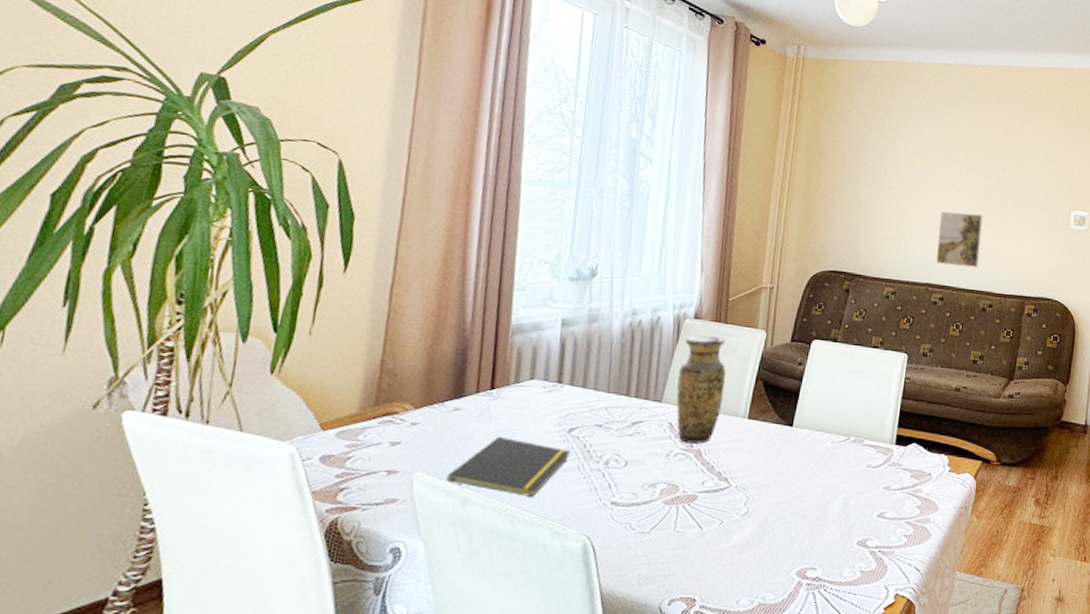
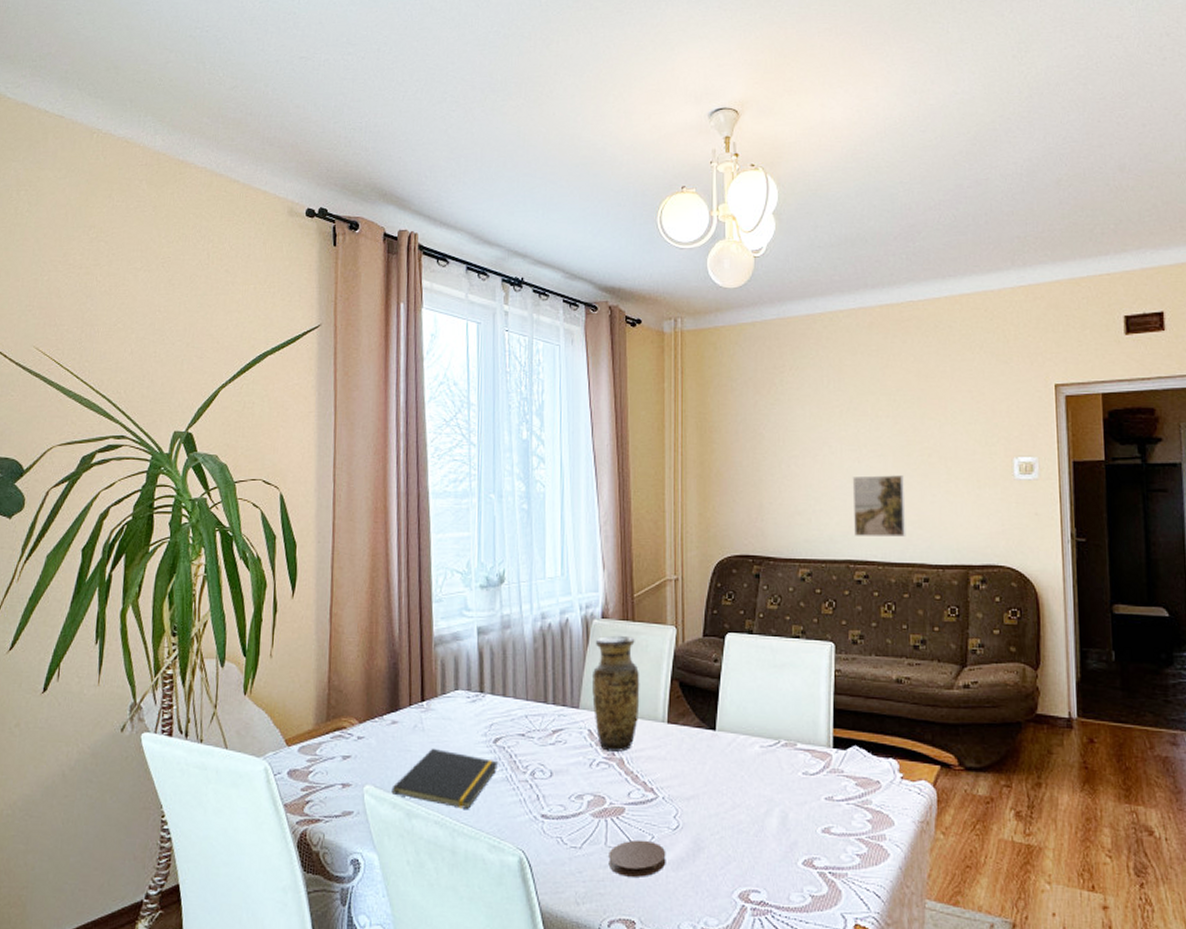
coaster: none [675,525,733,559] -> present [608,840,666,877]

